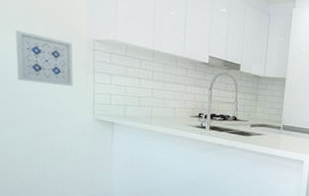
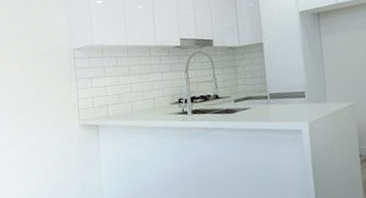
wall art: present [16,30,73,87] -> none [10,56,59,101]

